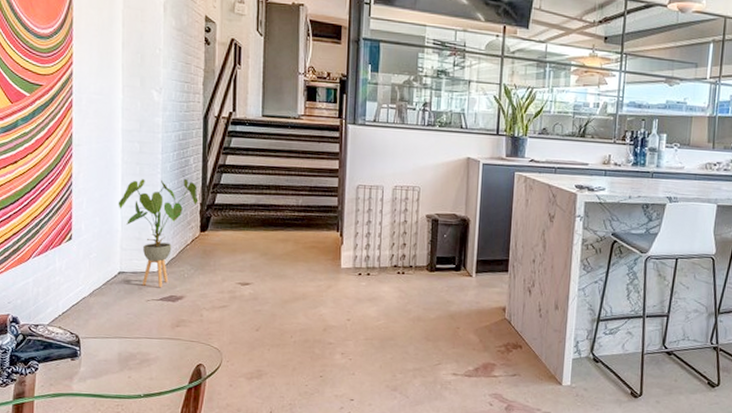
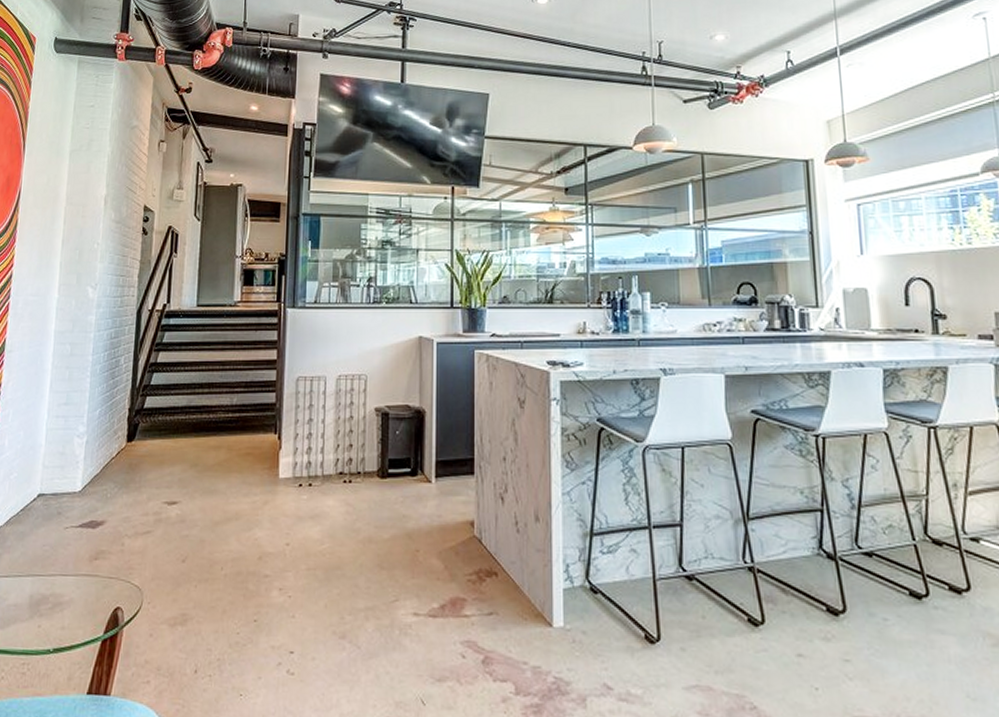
house plant: present [118,178,199,287] -> none [44,381,127,511]

